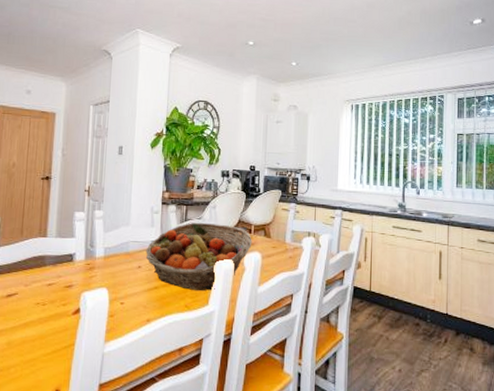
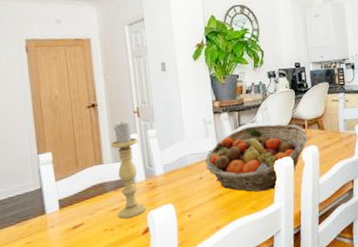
candle holder: none [52,197,84,295] -> present [110,121,146,219]

